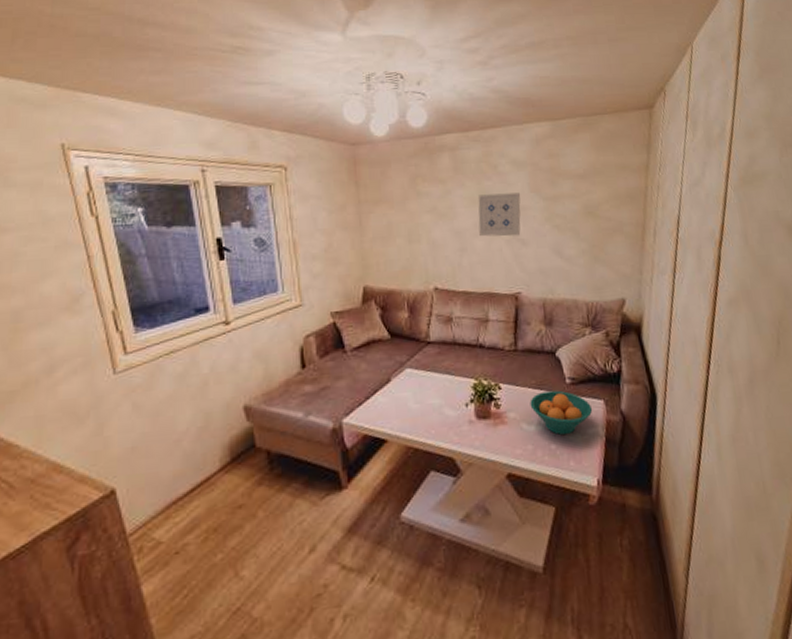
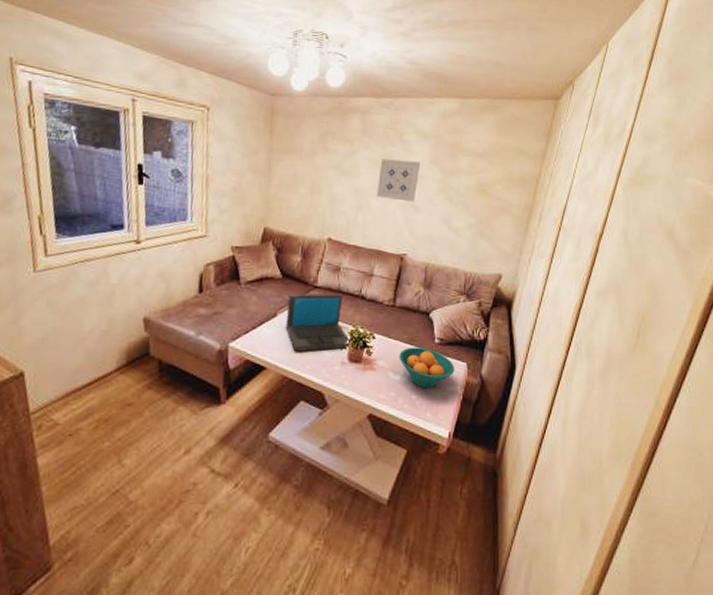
laptop: none [400,346,475,417] -> present [285,293,350,352]

